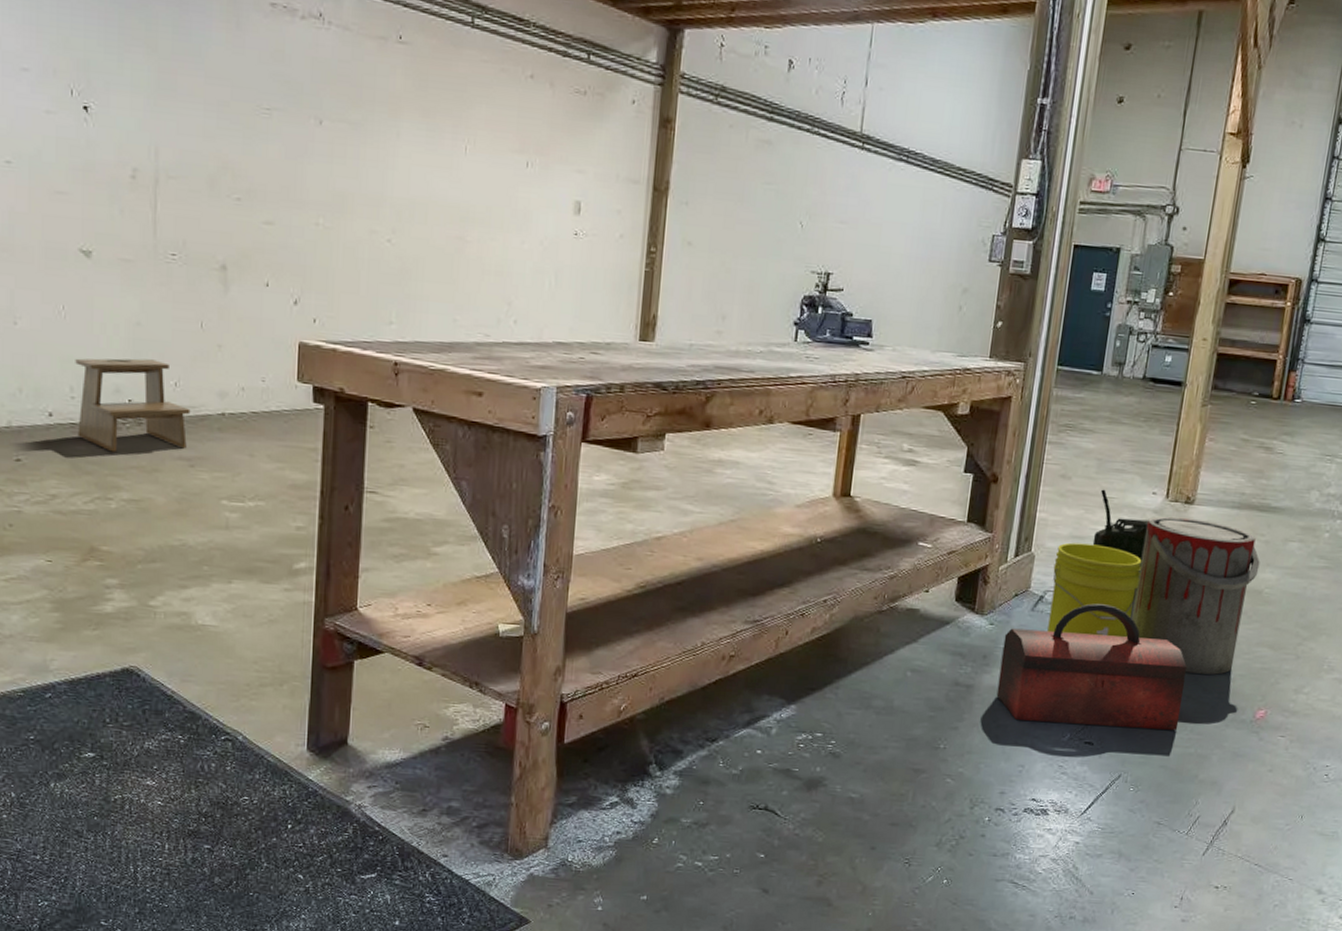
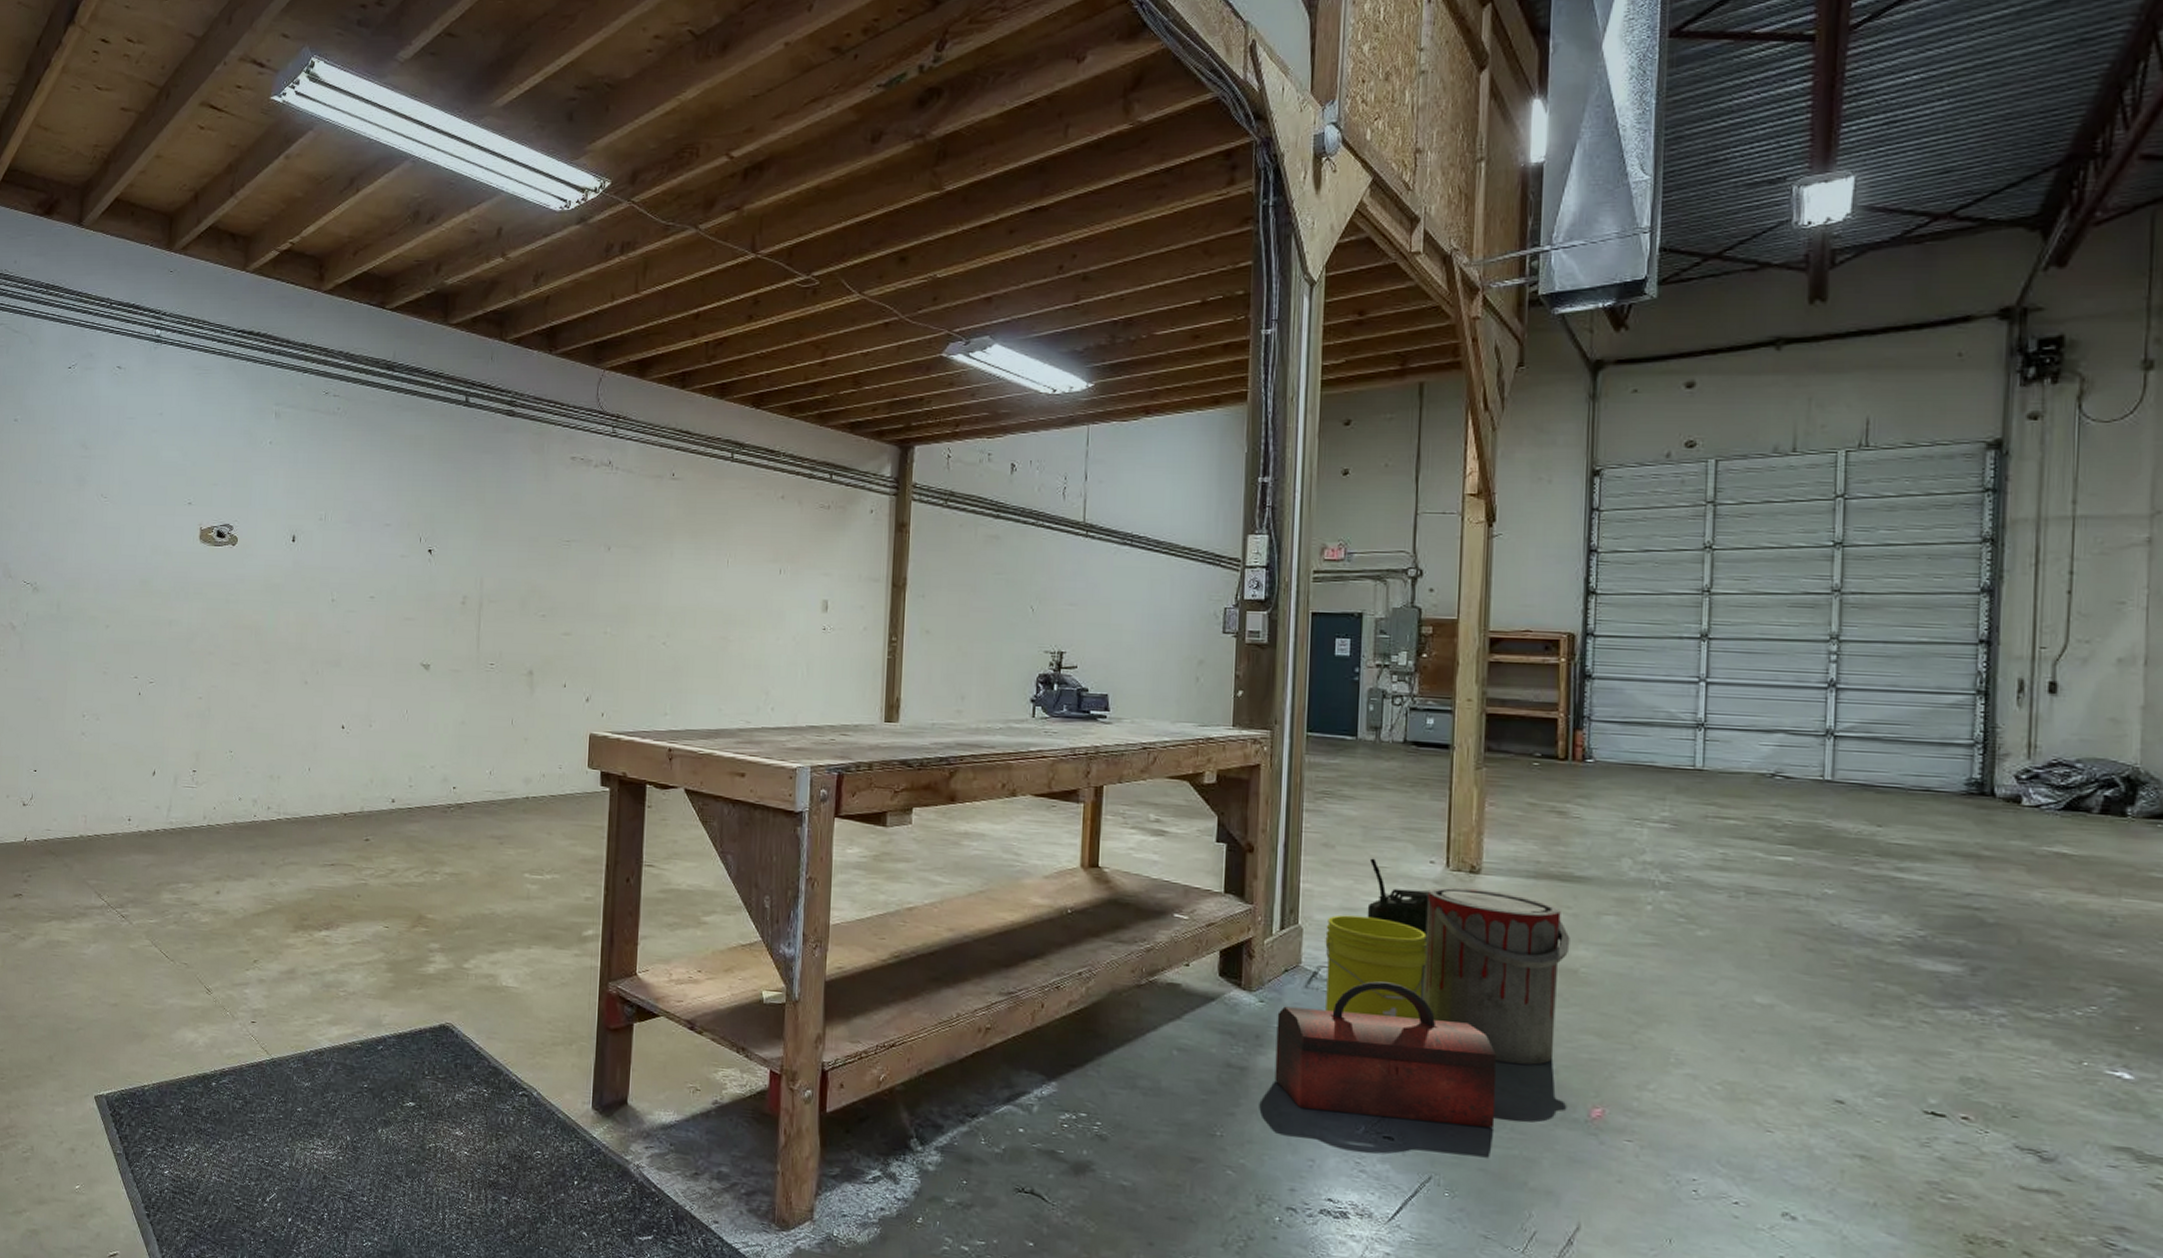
step stool: present [75,358,191,452] -> none [413,752,502,832]

